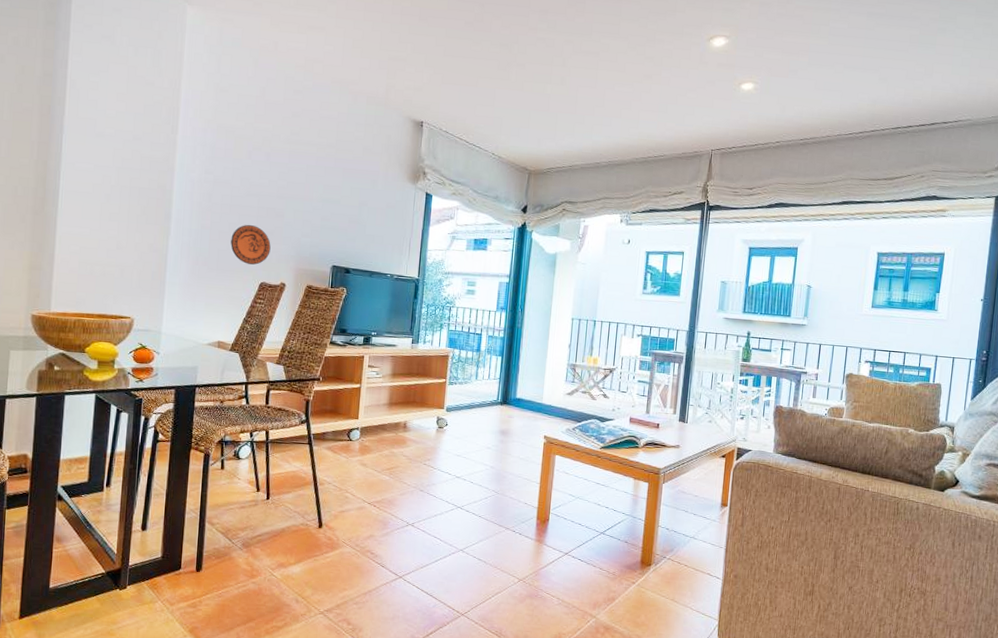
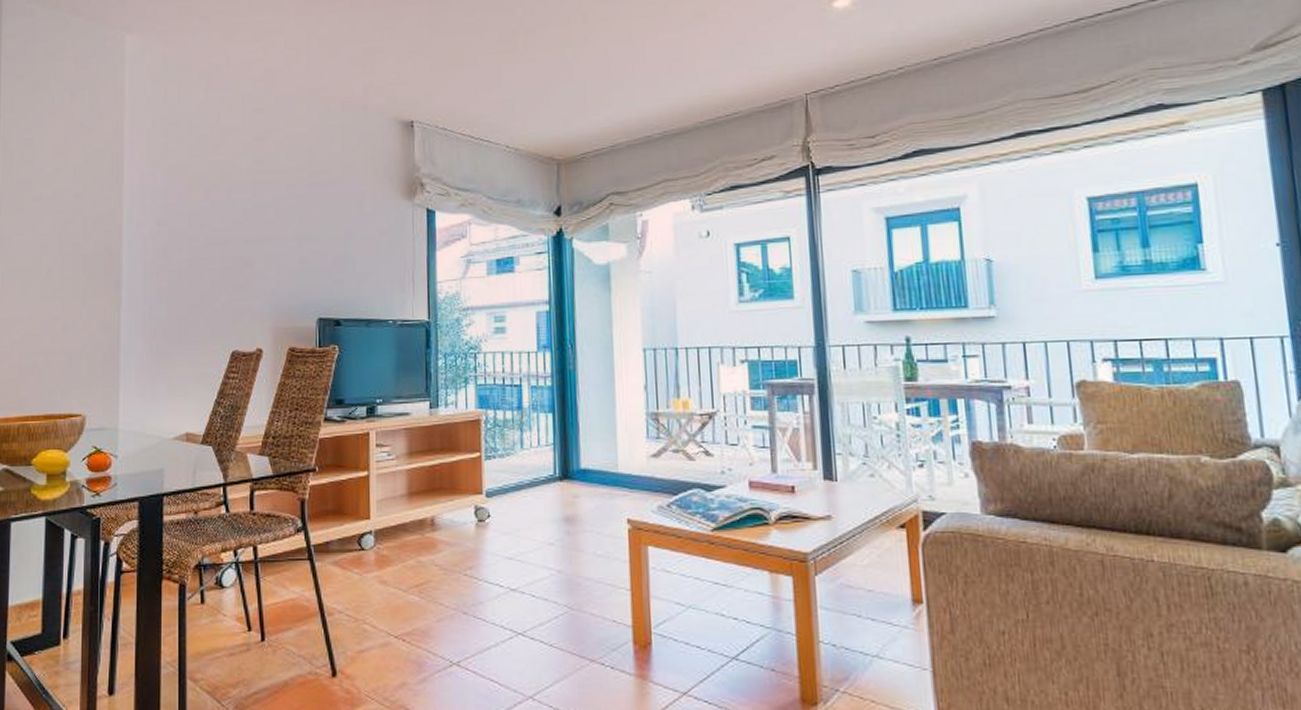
decorative plate: present [230,224,271,265] -> none [193,280,241,330]

